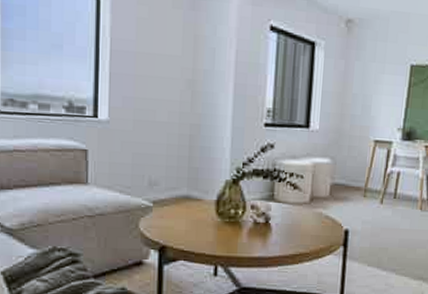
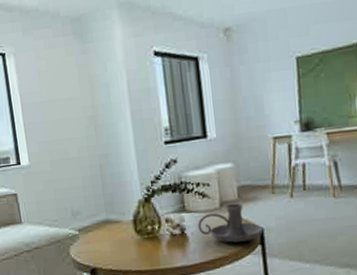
candle holder: none [284,200,349,241] -> present [198,203,264,243]

